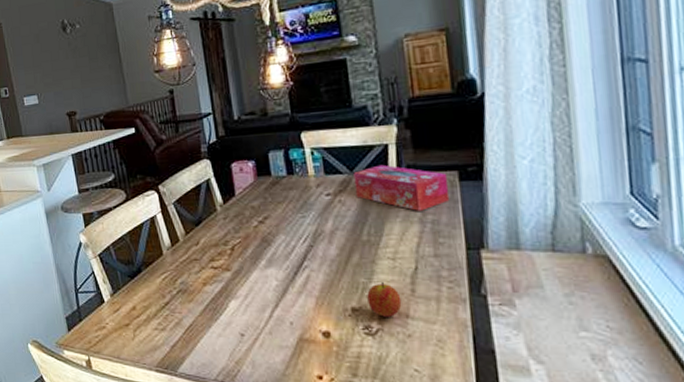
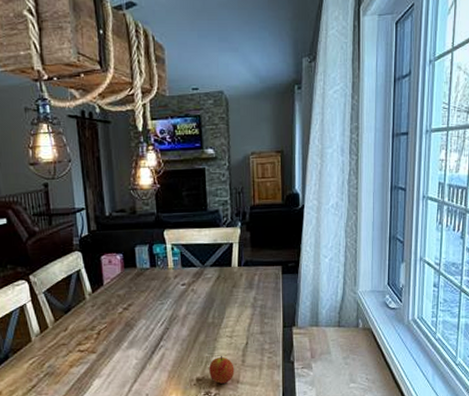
tissue box: present [353,164,450,211] -> none [205,260,275,298]

